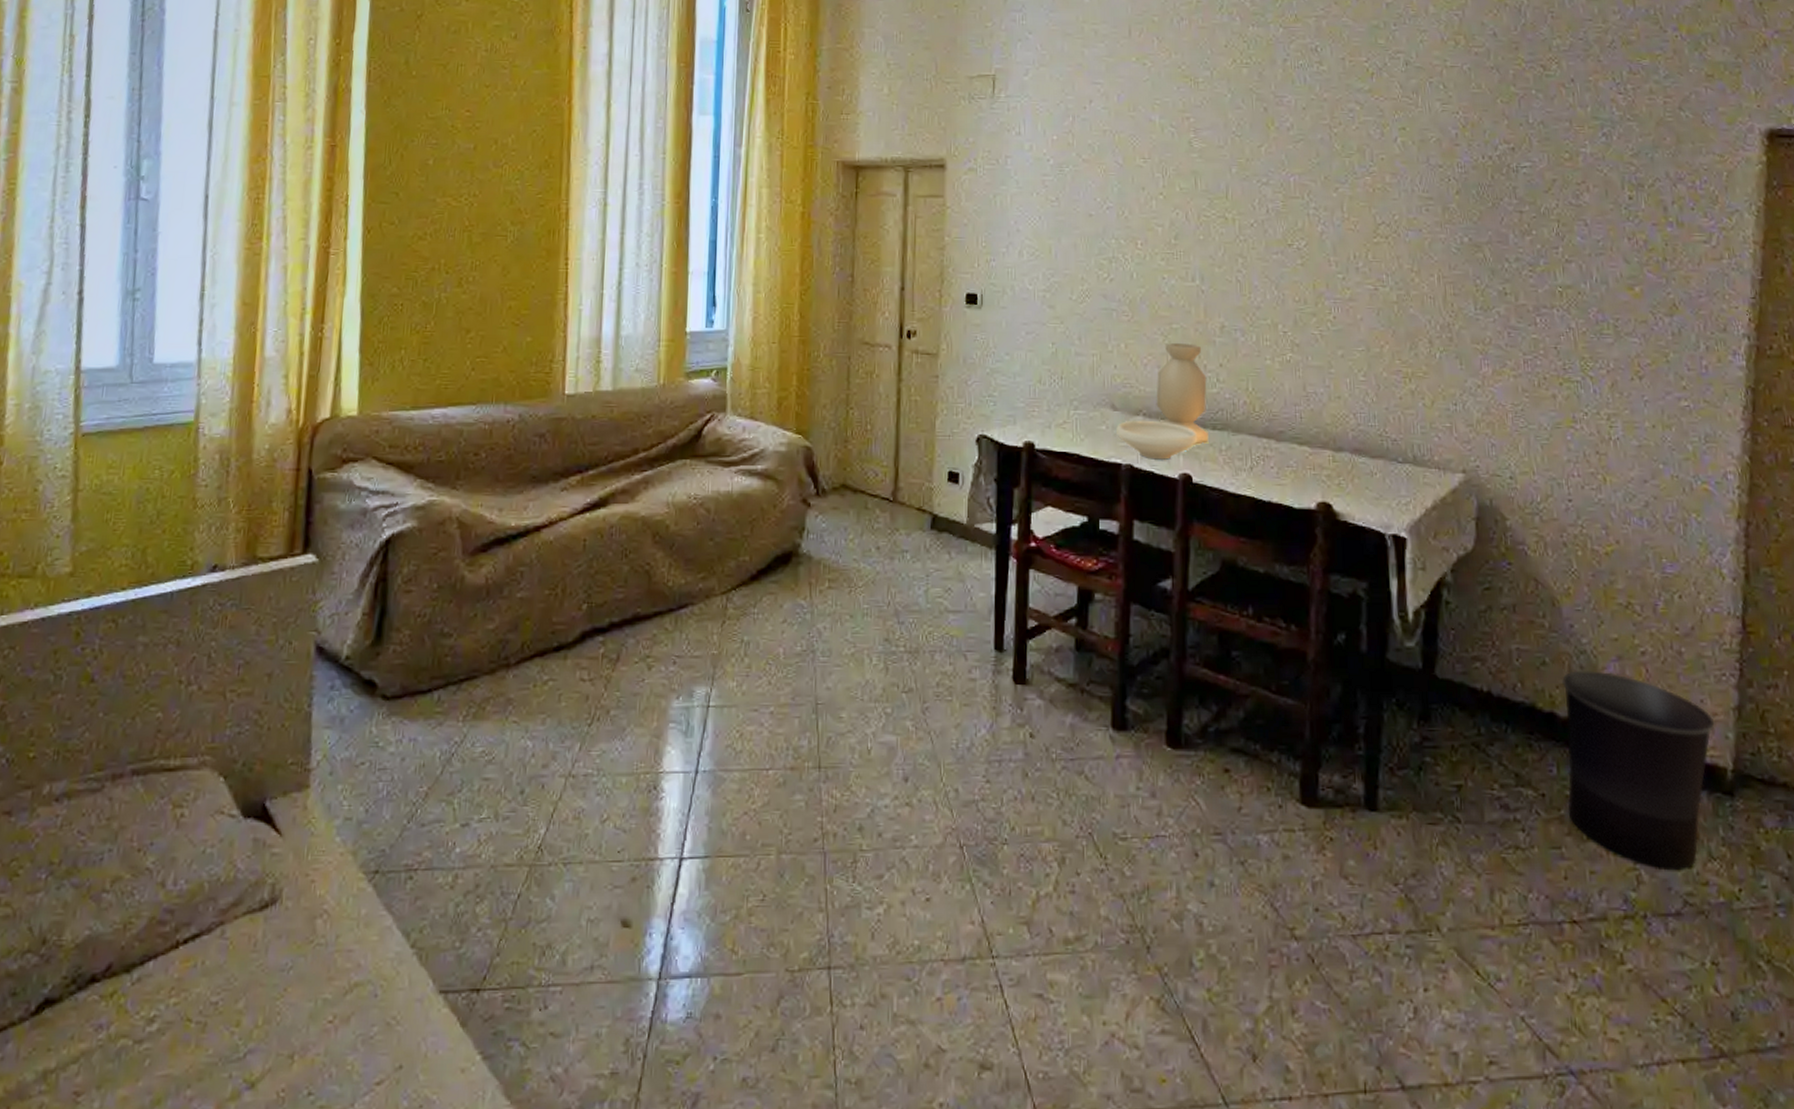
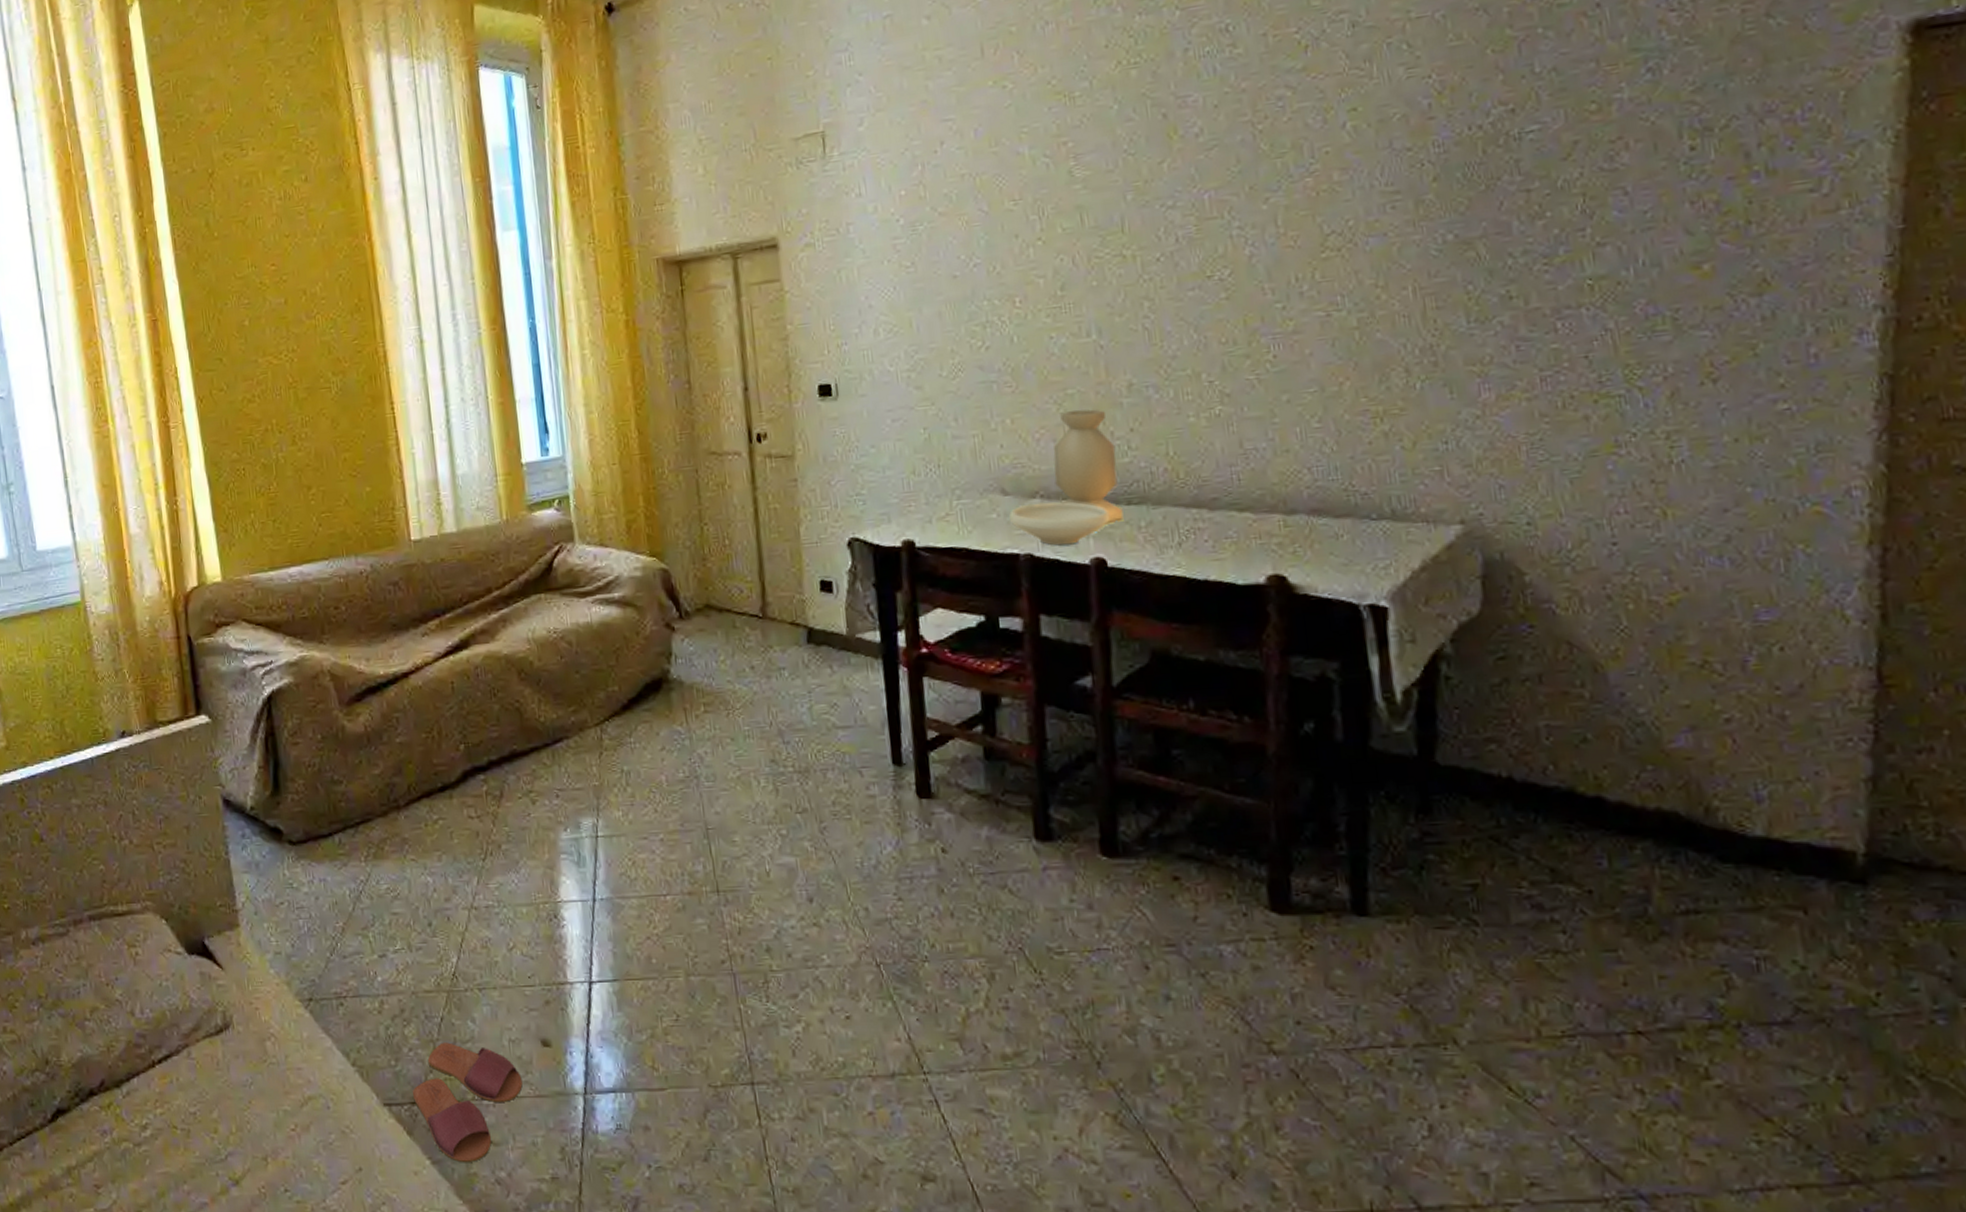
slippers: none [474,922,595,1058] -> present [413,1042,523,1163]
waste bin: present [1562,671,1715,869] -> none [1611,744,1838,972]

